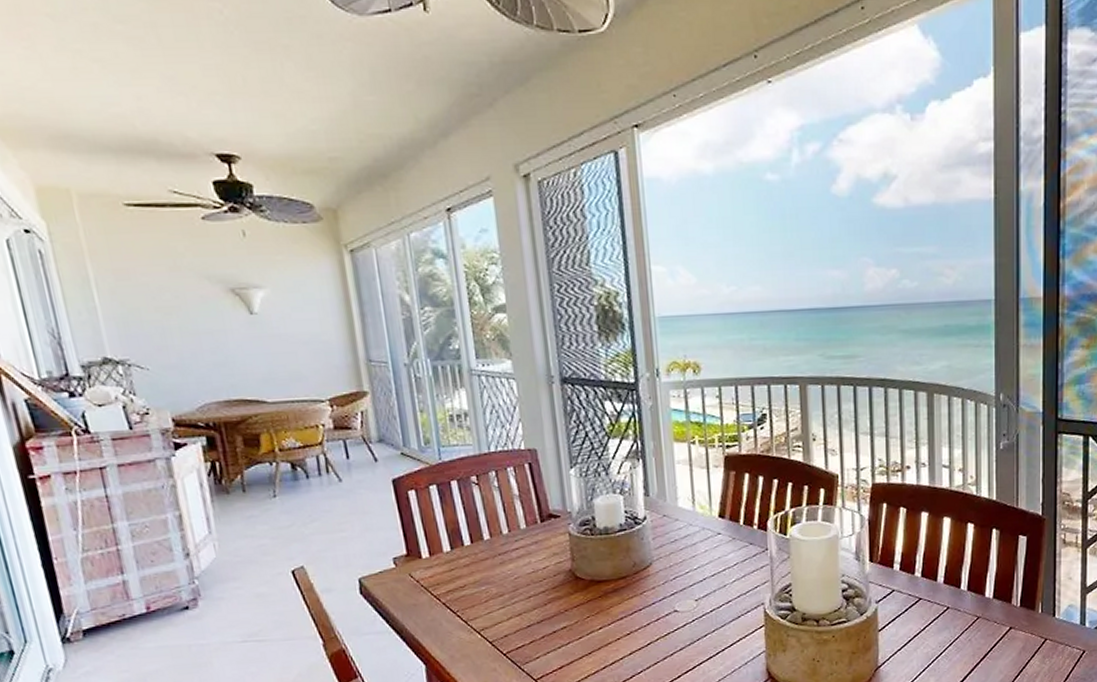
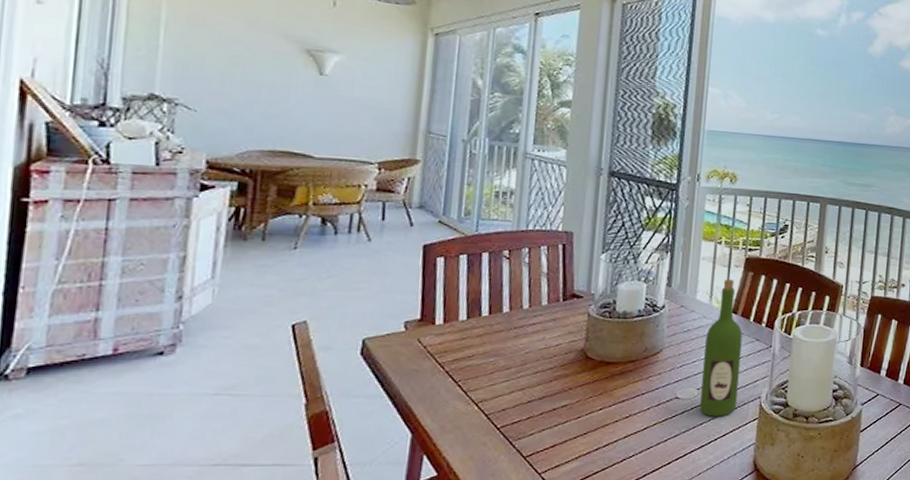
wine bottle: none [695,481,740,628] -> present [700,278,743,417]

